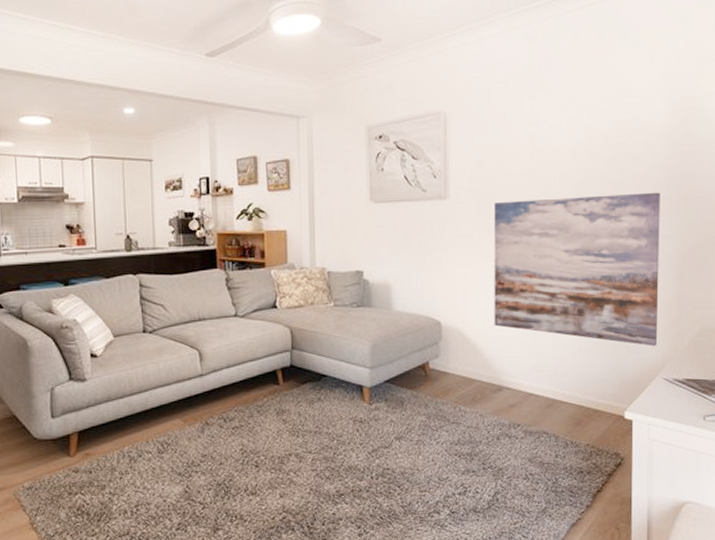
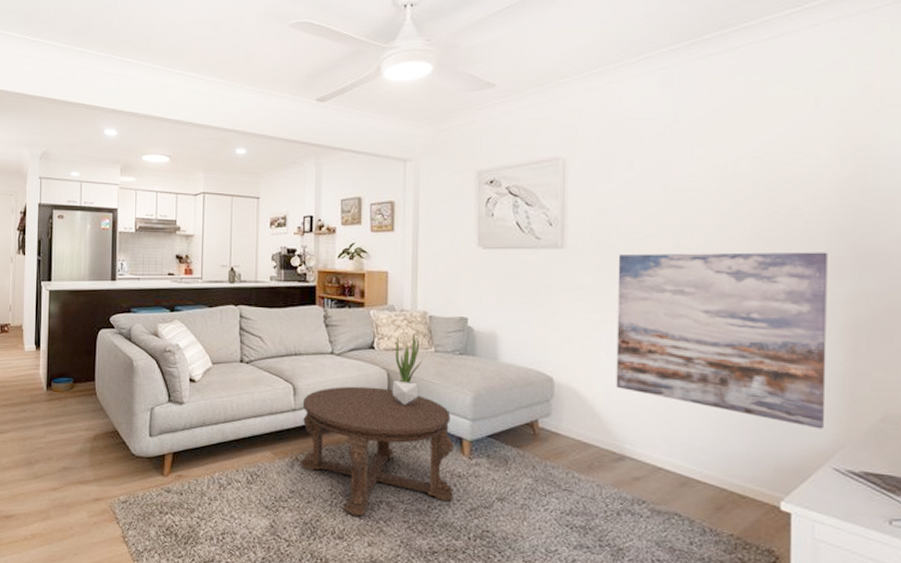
coffee table: none [209,345,357,471] -> present [299,386,455,517]
potted plant: none [295,290,323,360] -> present [392,333,423,405]

